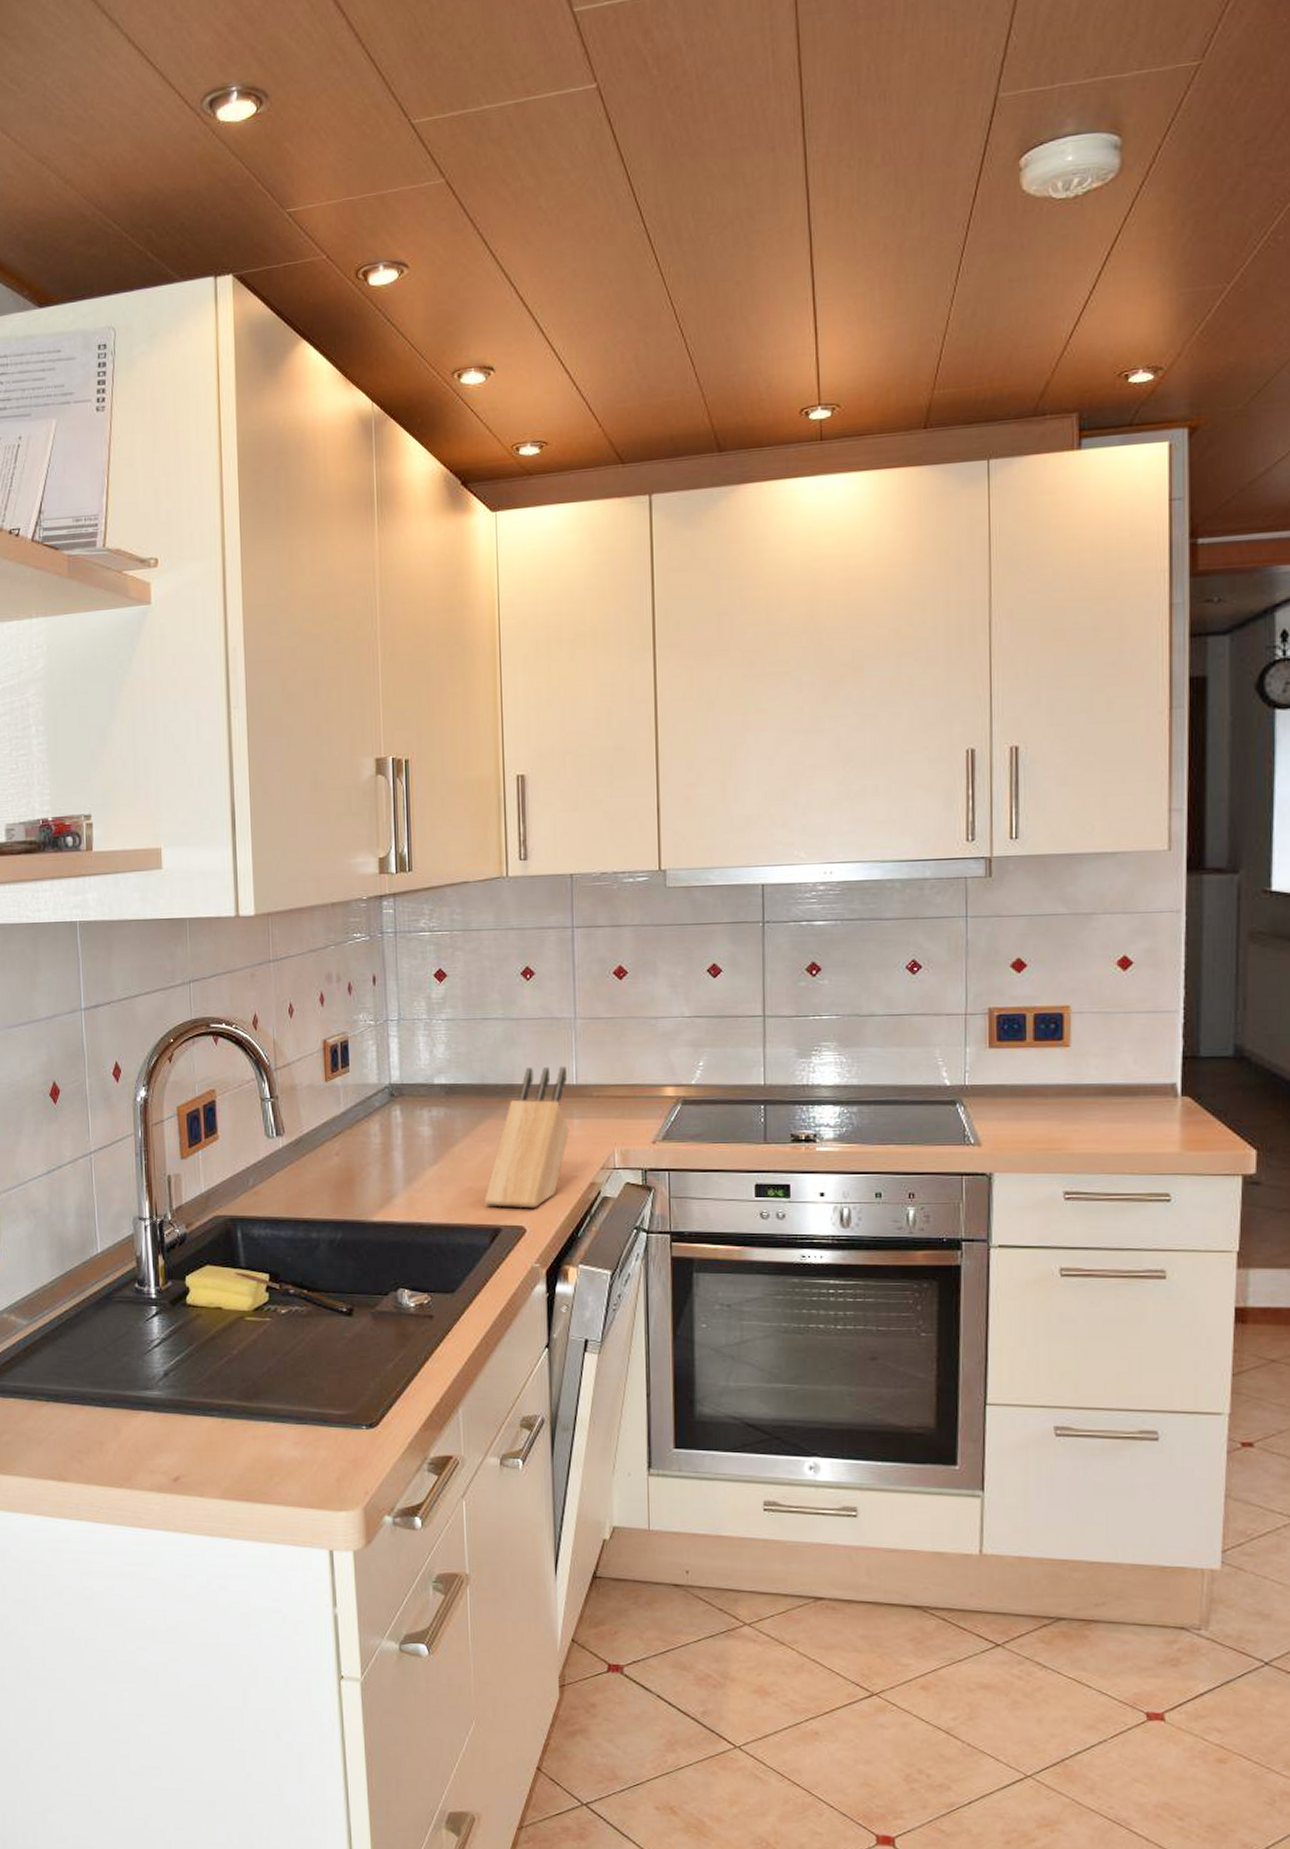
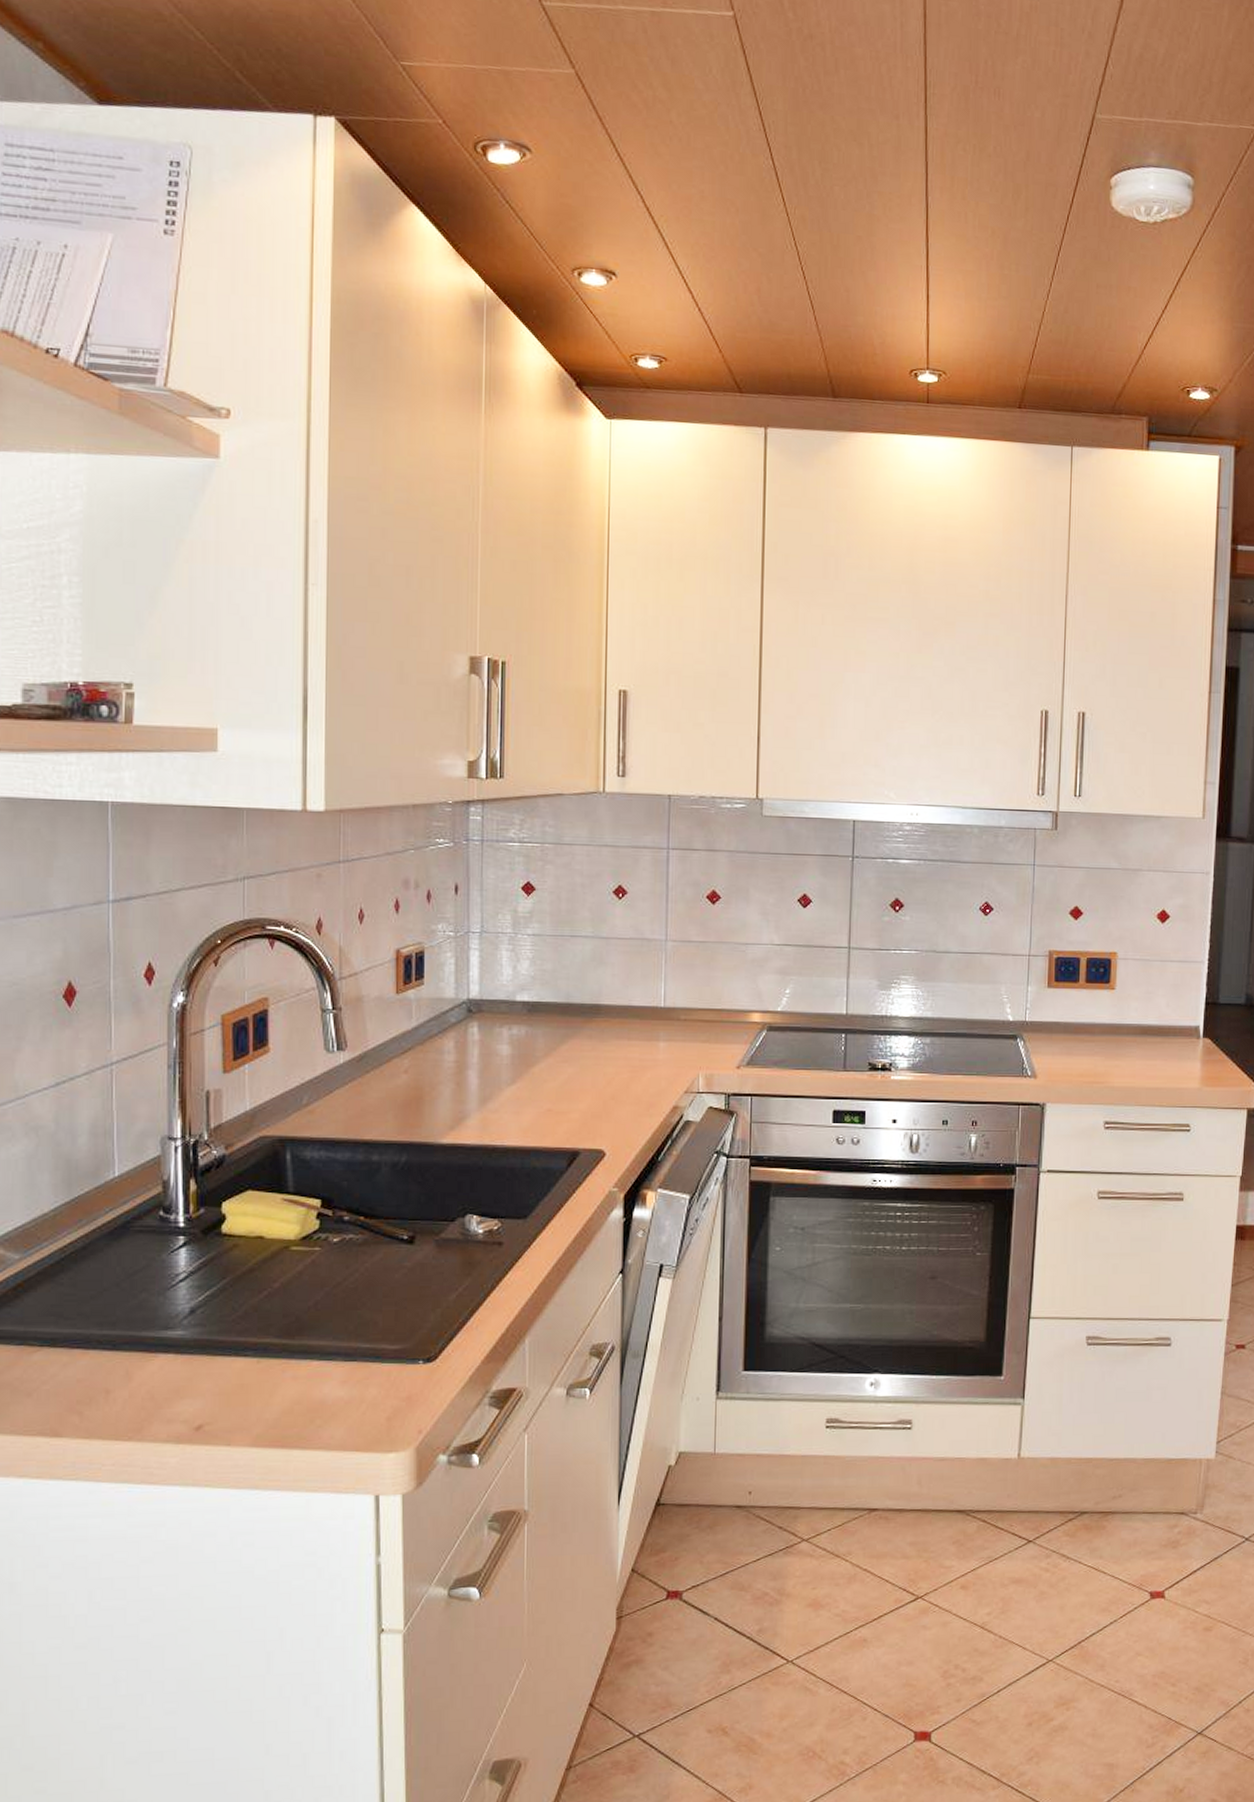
knife block: present [485,1065,570,1208] -> none [564,987,655,1132]

